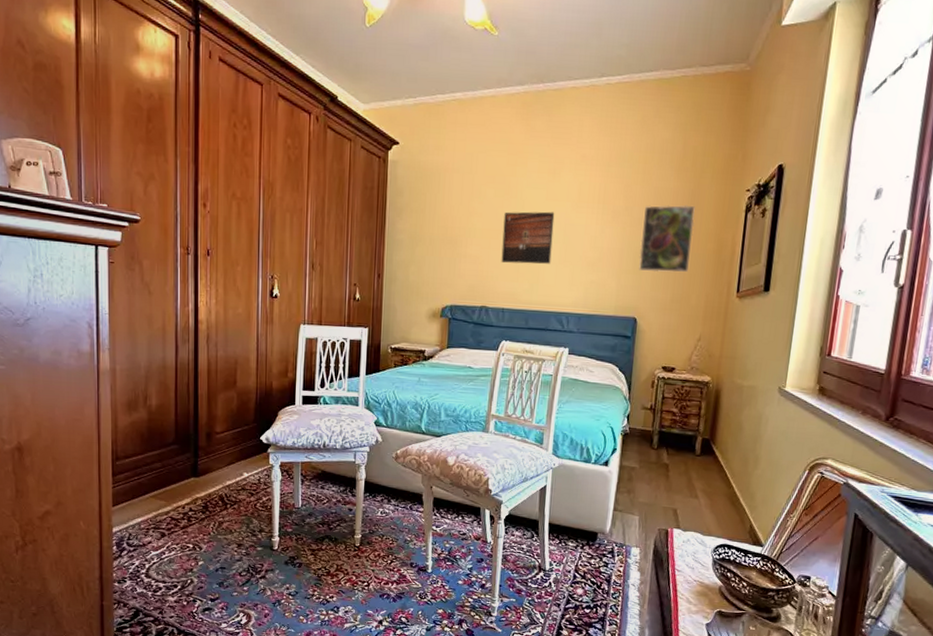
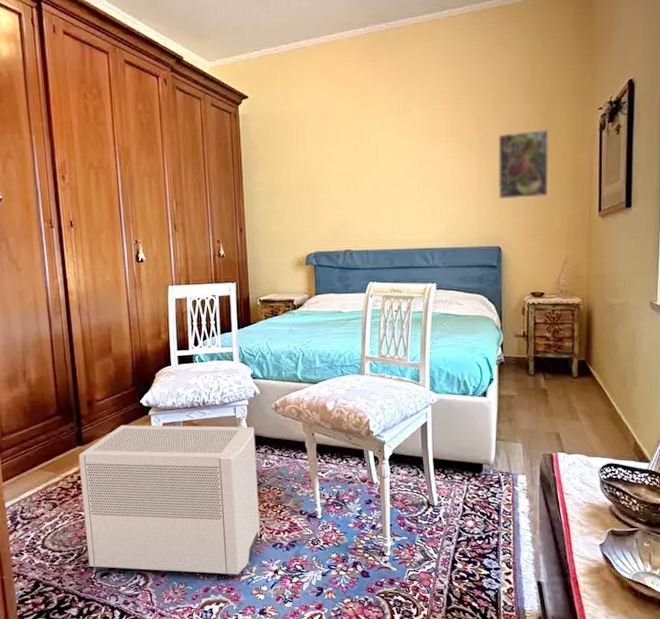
air purifier: none [191,460,373,624] -> present [78,425,260,578]
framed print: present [501,211,555,264] -> none [359,150,410,205]

